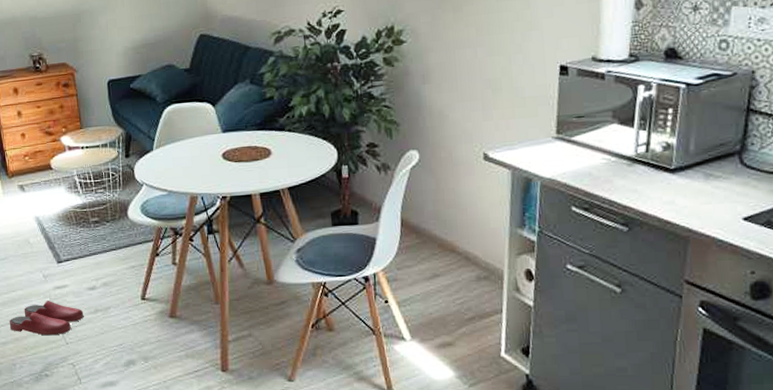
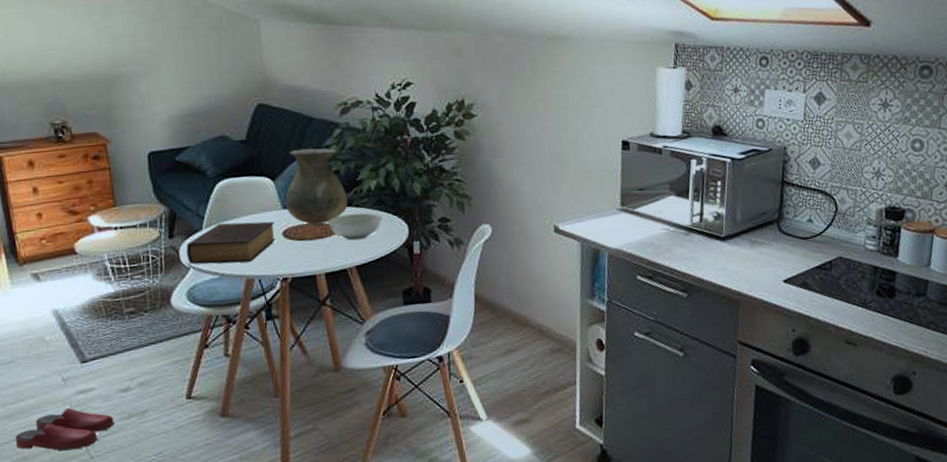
book: none [140,144,216,182] -> present [186,221,275,265]
vase: none [224,75,281,148] -> present [285,148,348,225]
bowl: none [262,137,313,163] -> present [328,213,383,241]

